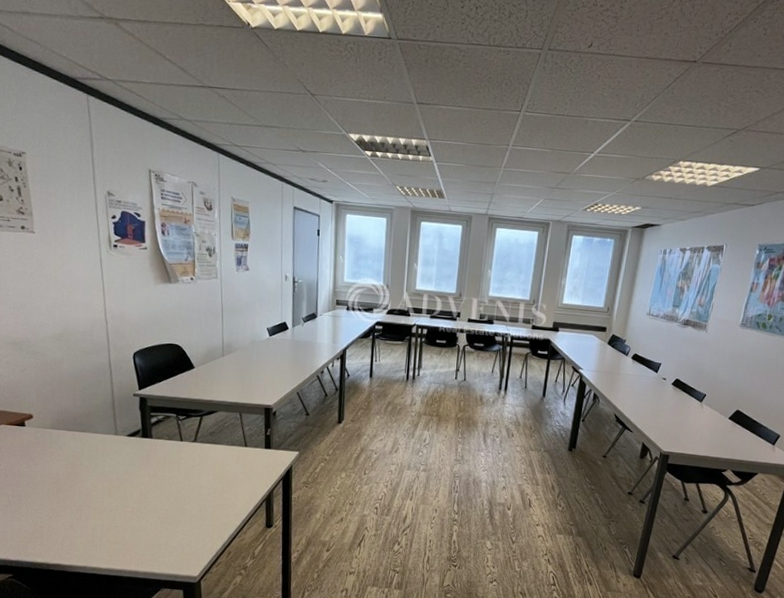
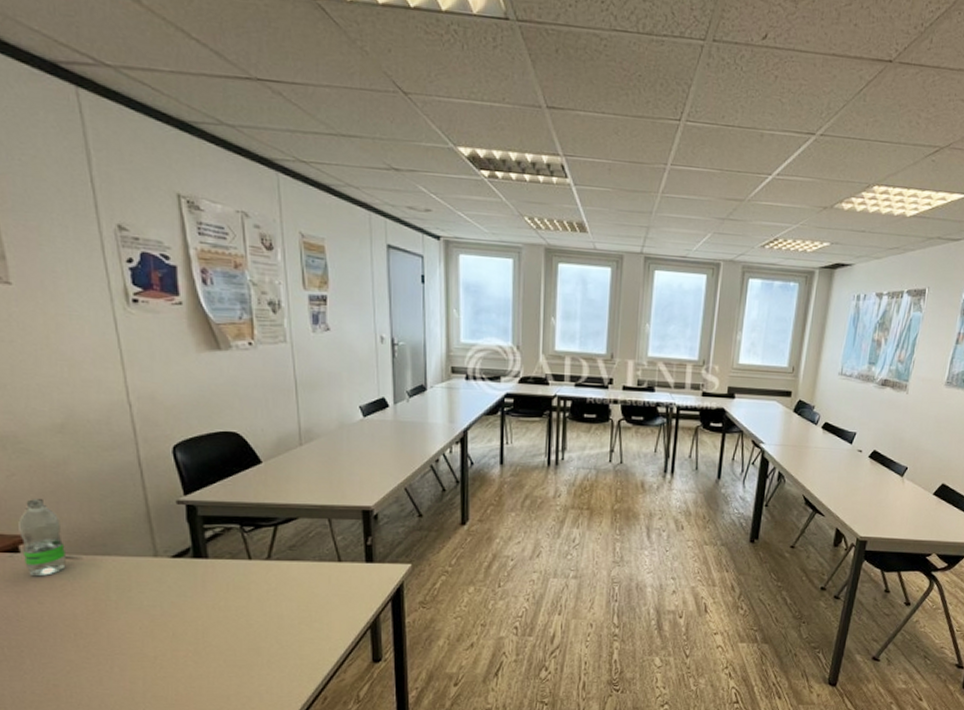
bottle: none [26,387,55,445] -> present [18,499,66,577]

